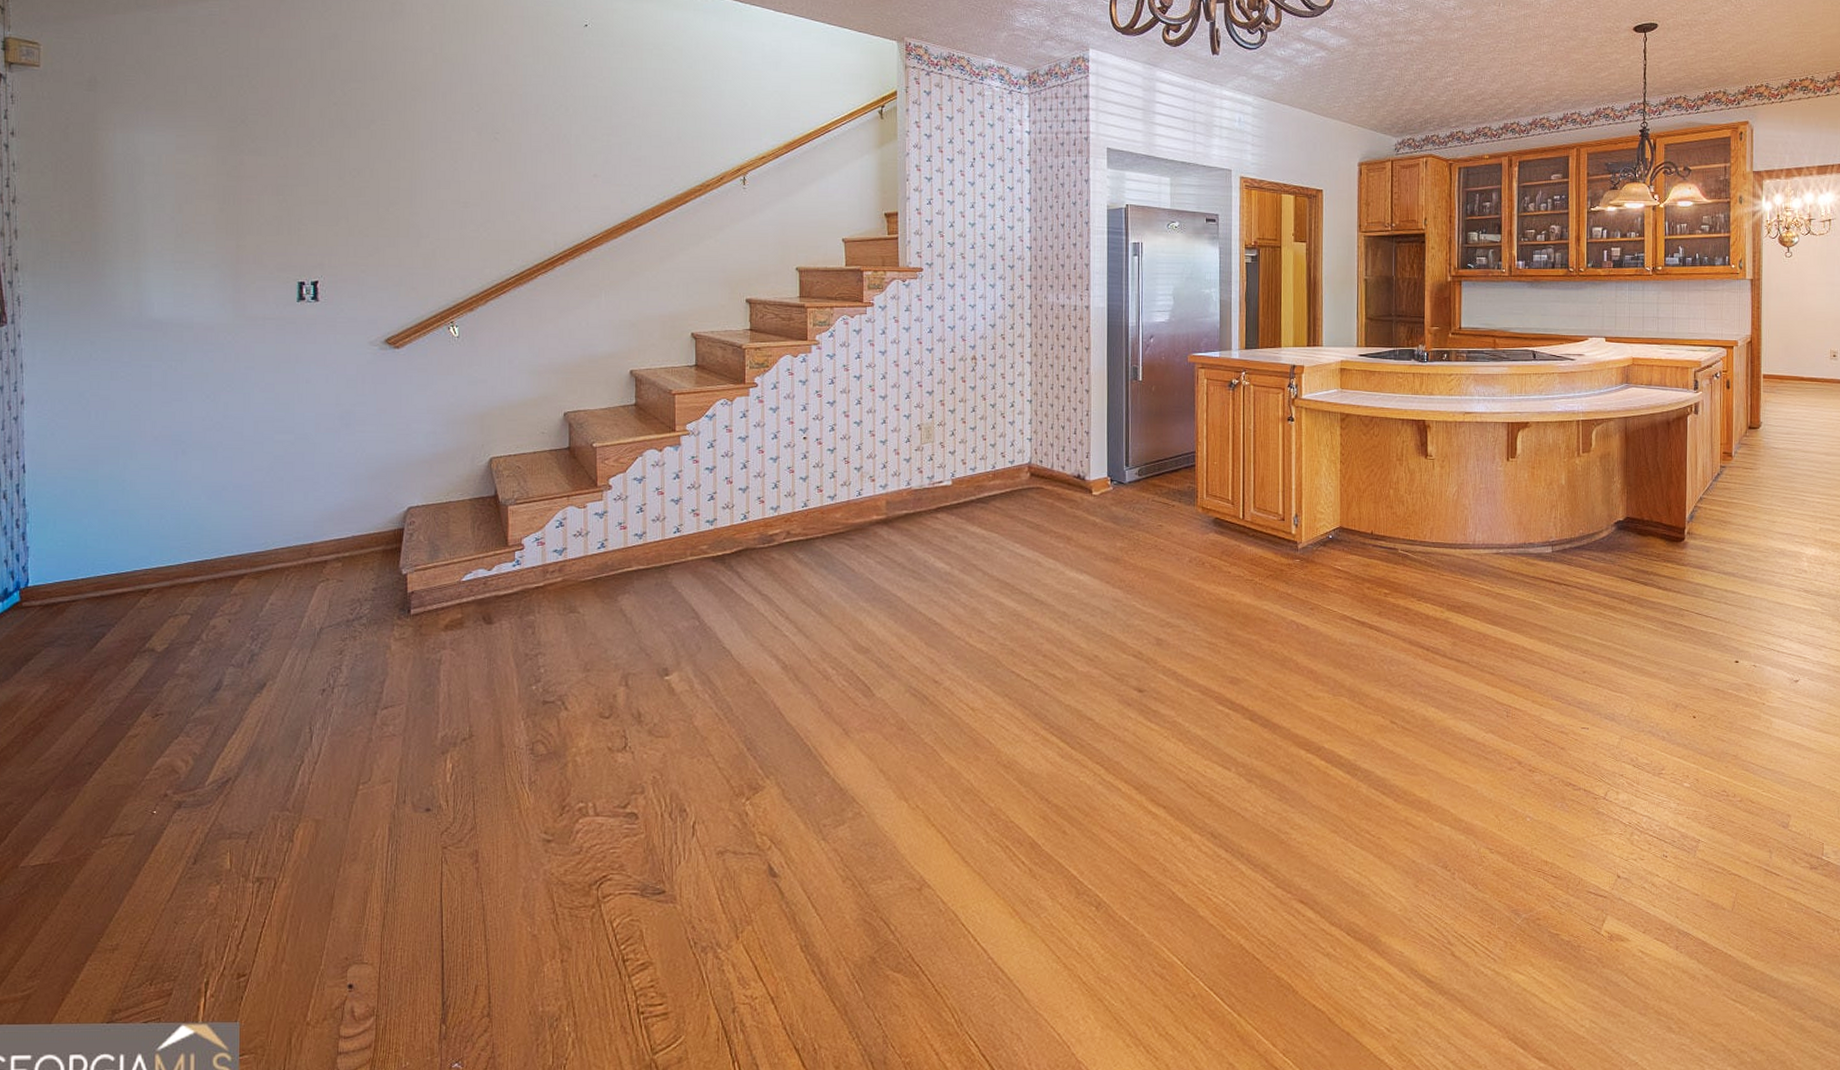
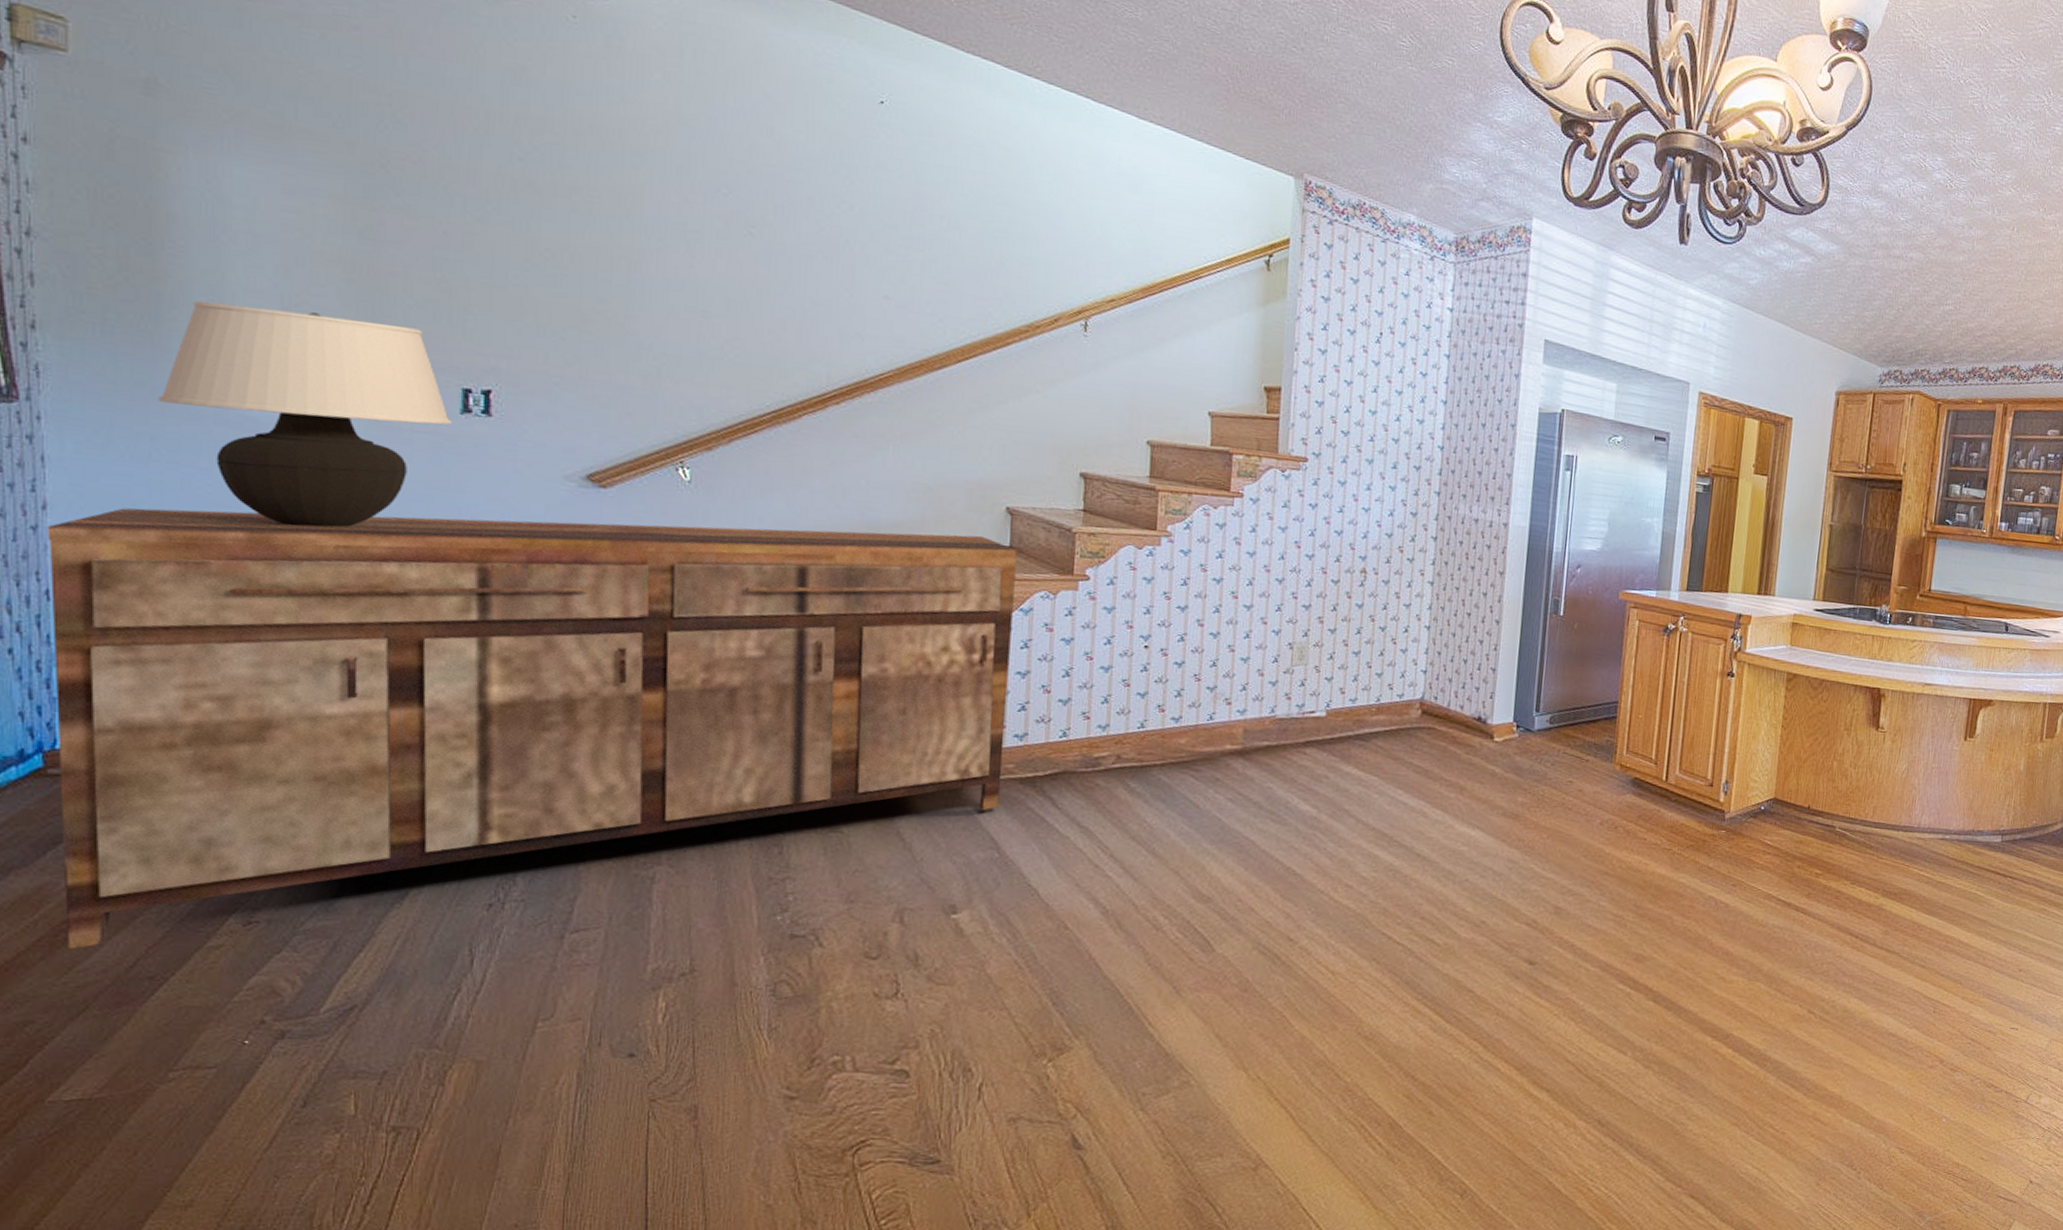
sideboard: none [24,358,701,744] -> present [47,508,1017,950]
table lamp: none [96,236,291,400] -> present [157,300,452,528]

